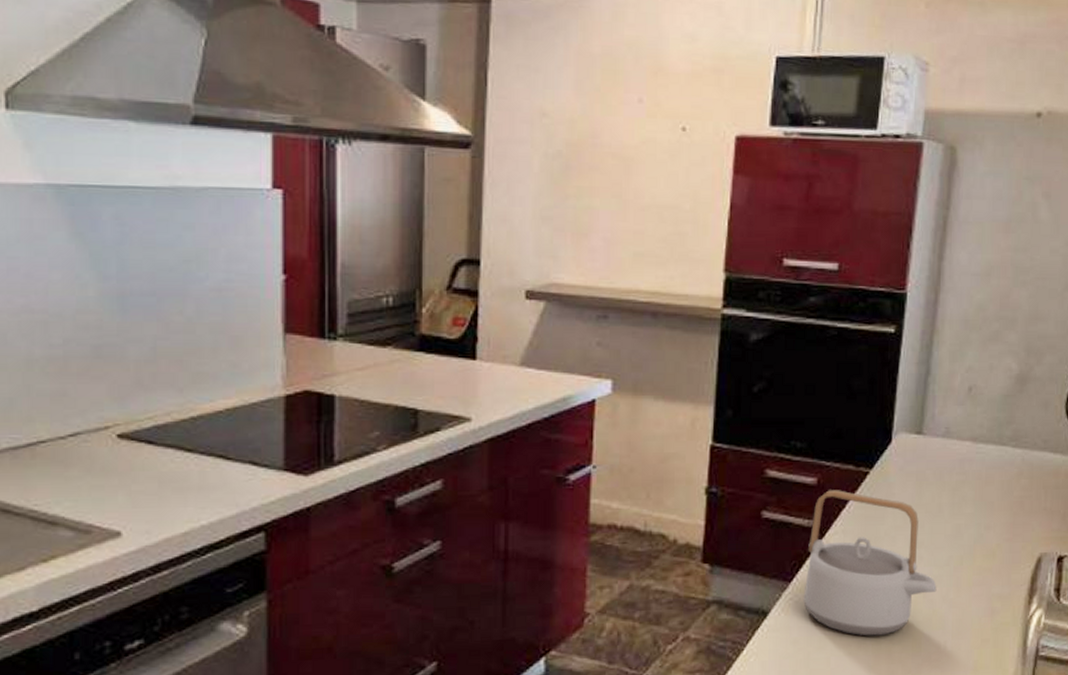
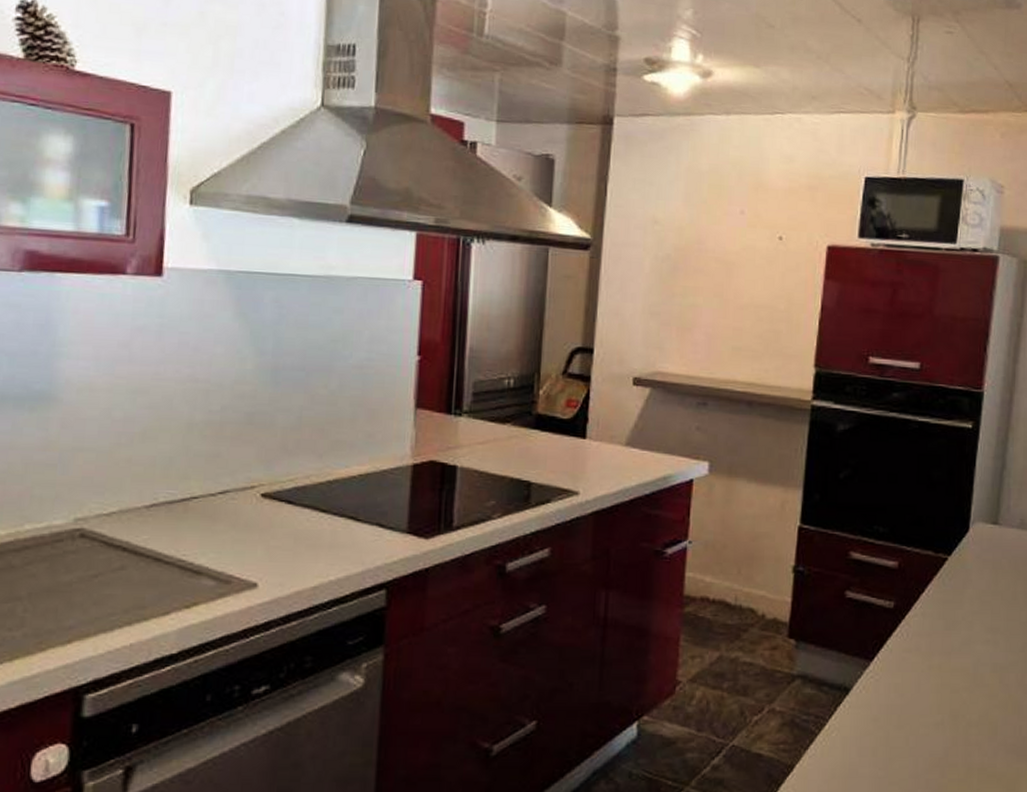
teapot: present [803,490,937,636] -> none [884,574,1012,717]

